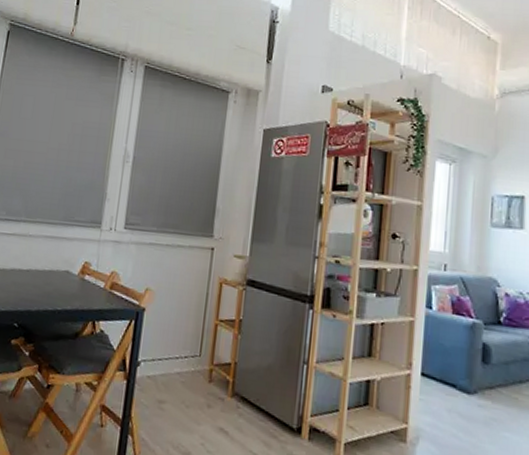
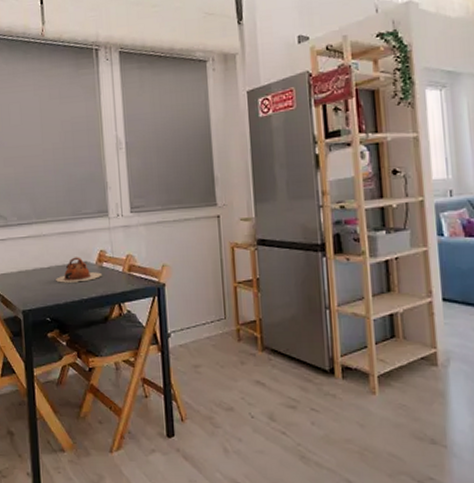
teapot: none [32,264,82,292] -> present [56,257,102,283]

